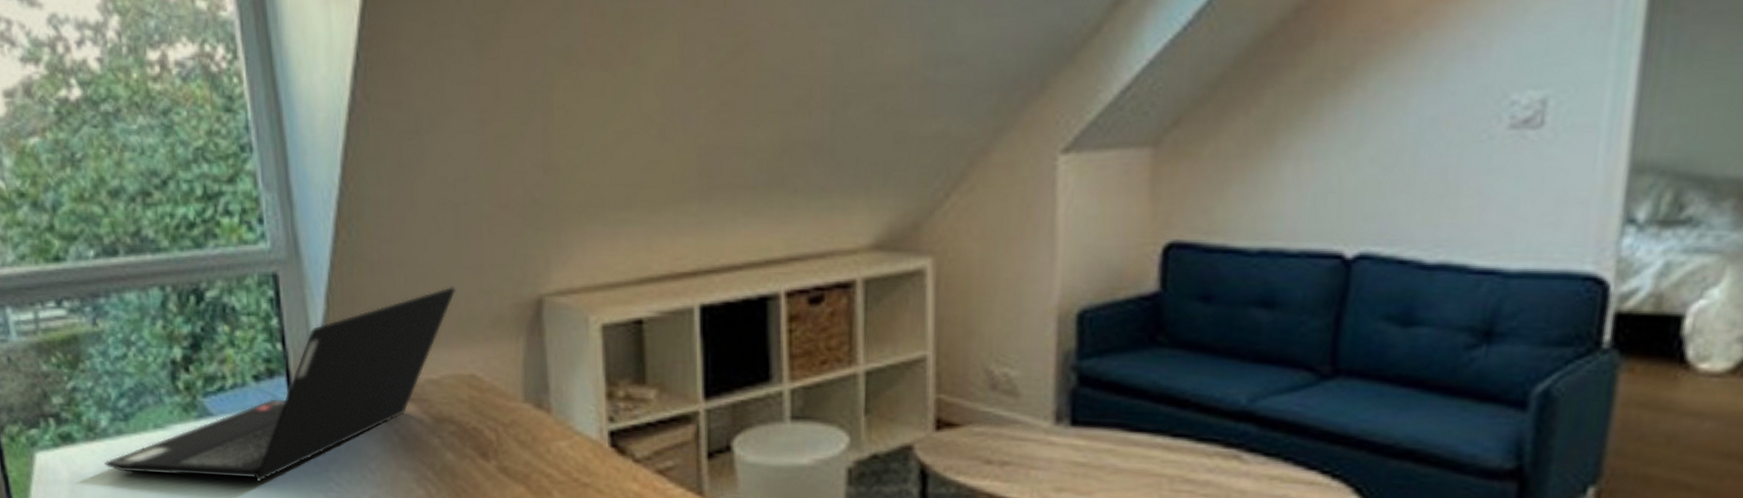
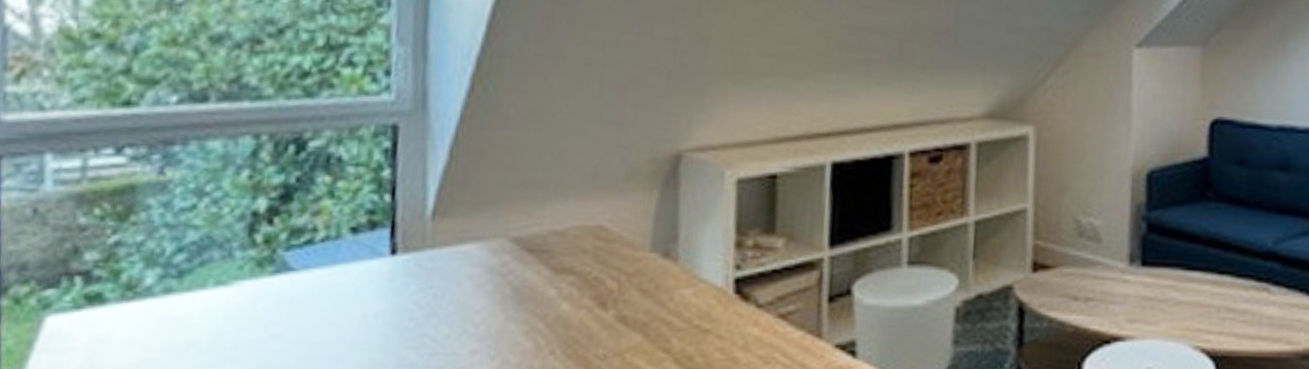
laptop computer: present [105,287,457,483] -> none [140,141,594,342]

